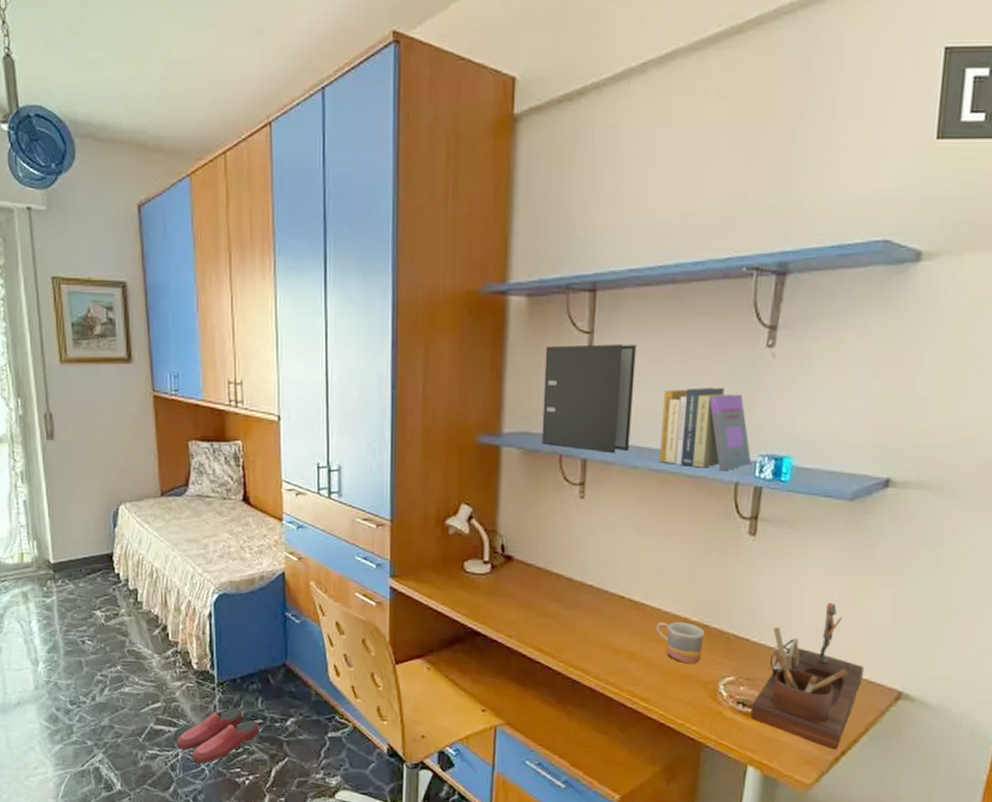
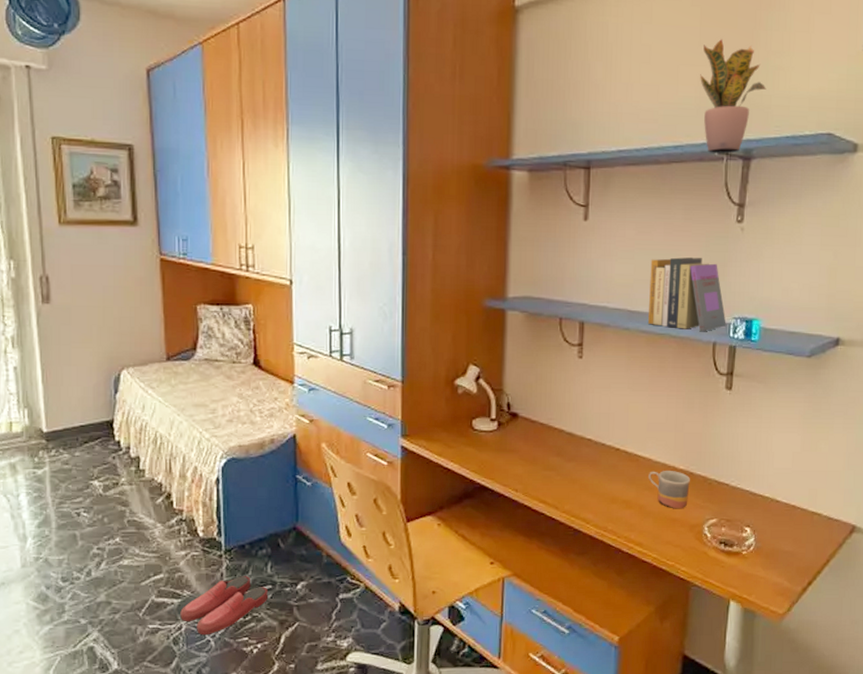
binder: present [542,344,636,453] -> none [543,217,626,316]
potted plant: none [727,136,808,269] -> present [700,39,766,154]
desk organizer: present [750,602,865,750] -> none [731,448,824,581]

